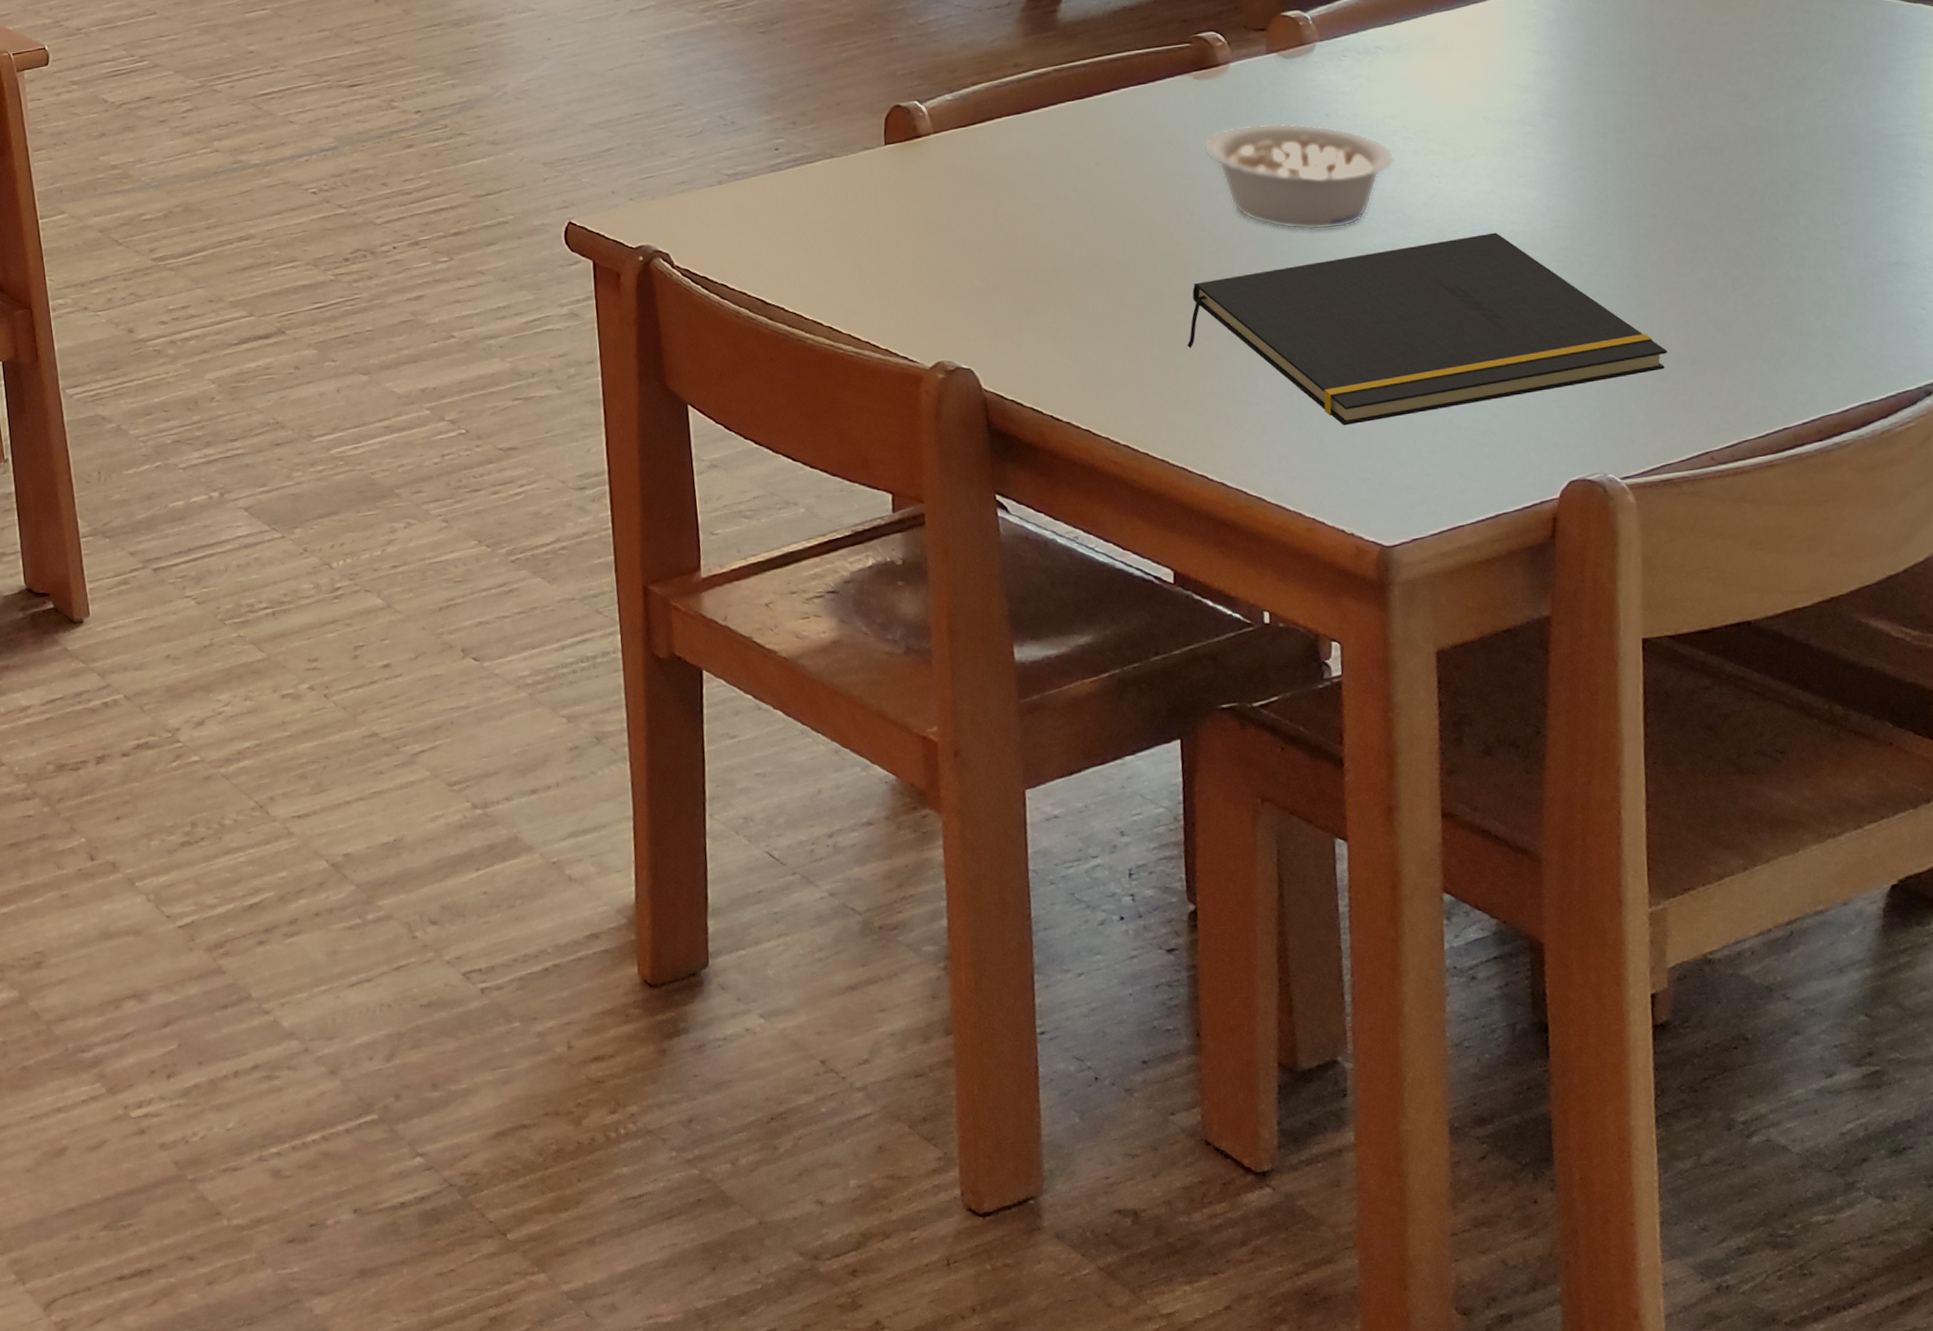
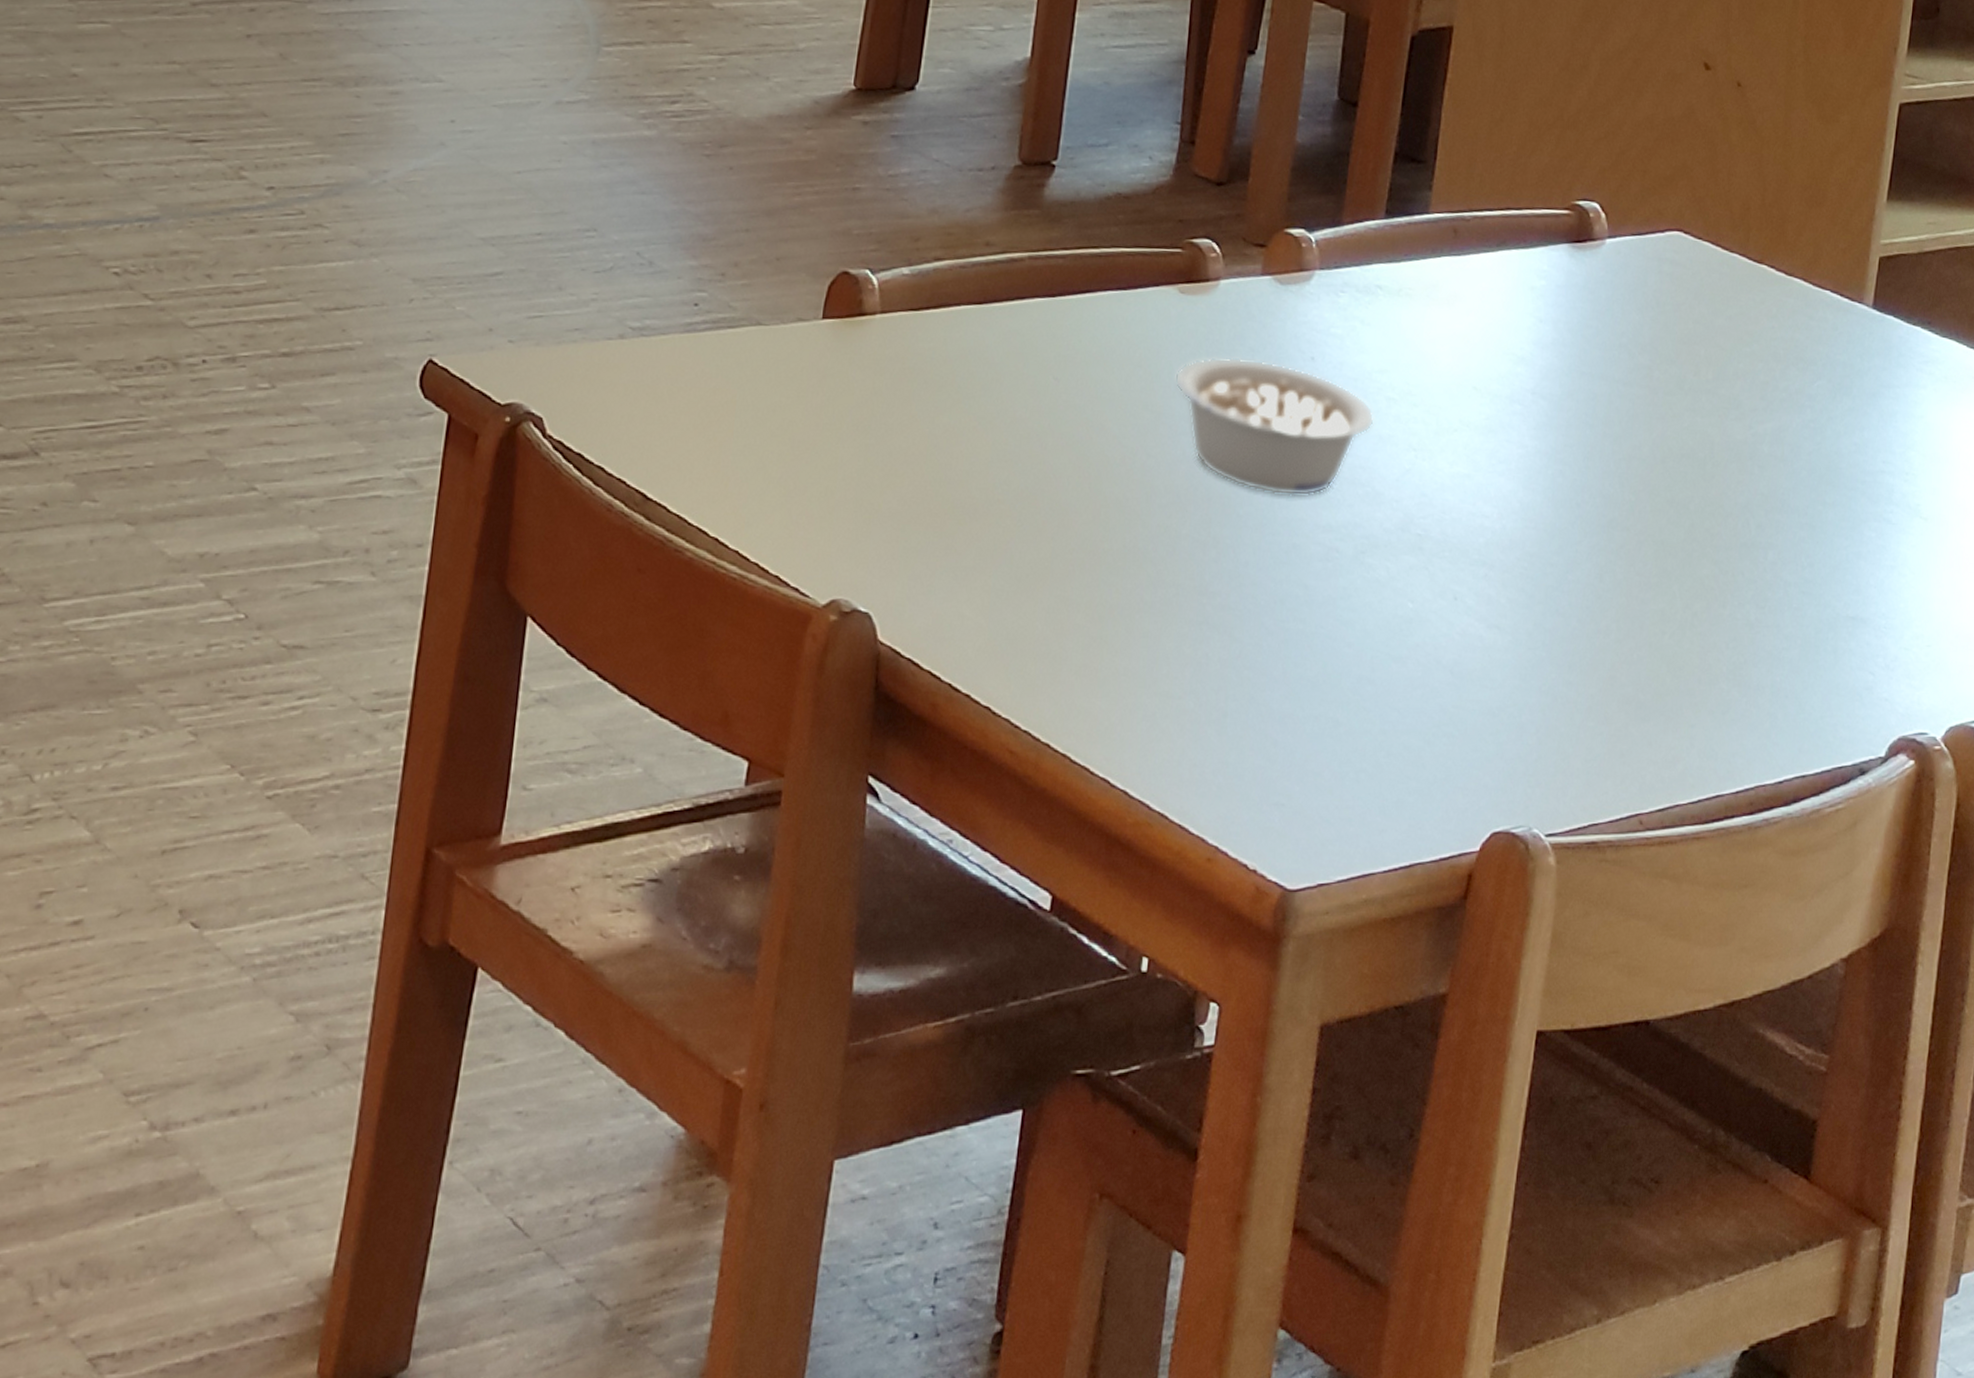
notepad: present [1187,232,1668,426] -> none [1116,524,1616,737]

